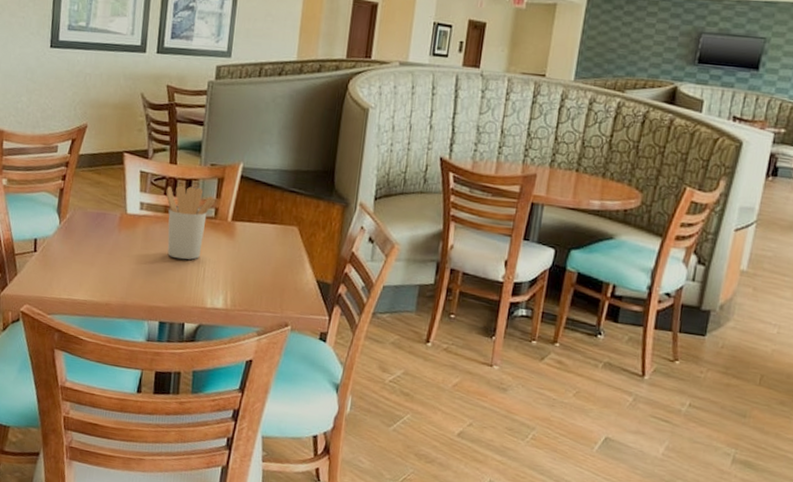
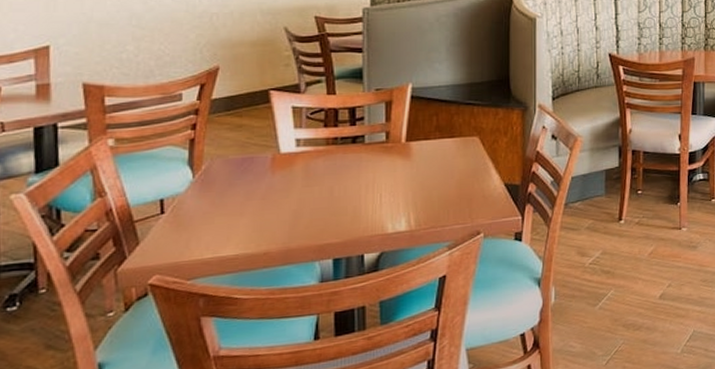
utensil holder: present [166,185,215,260] -> none [326,114,384,190]

